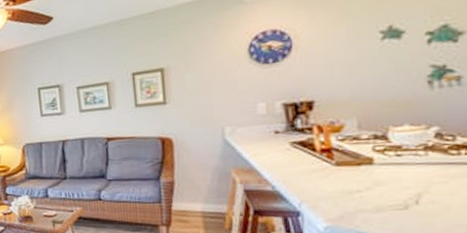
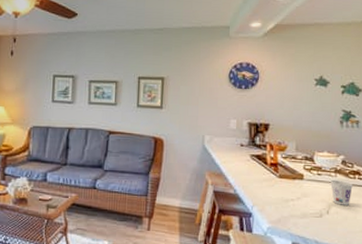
cup: none [418,159,457,192] -> present [330,179,353,206]

